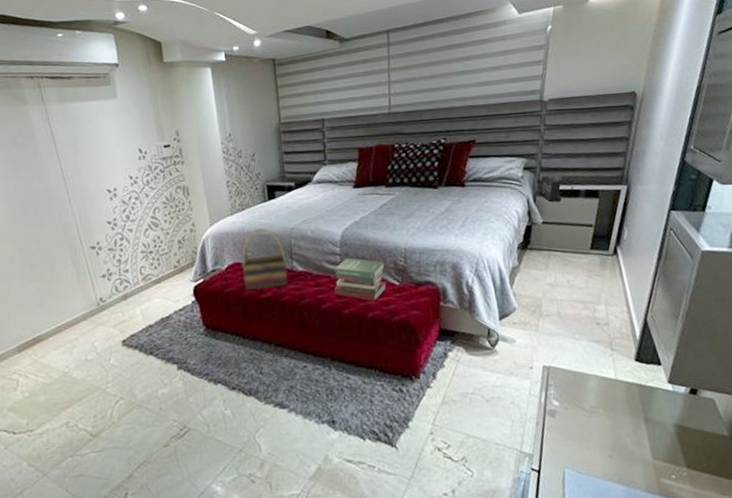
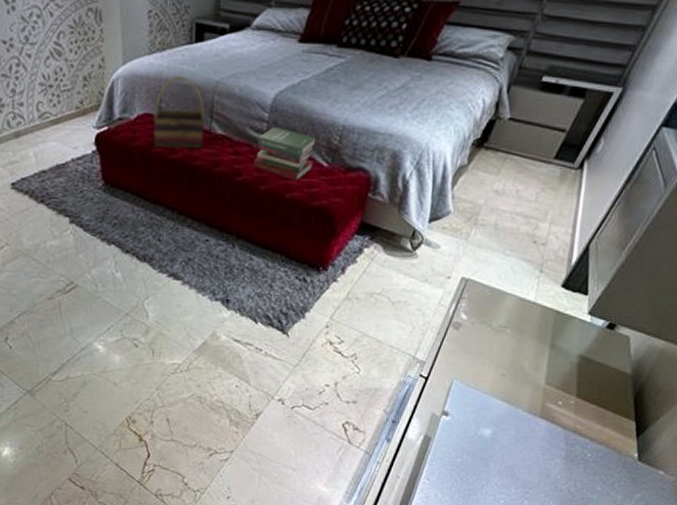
alarm clock: present [539,176,561,202] -> none [516,62,545,96]

